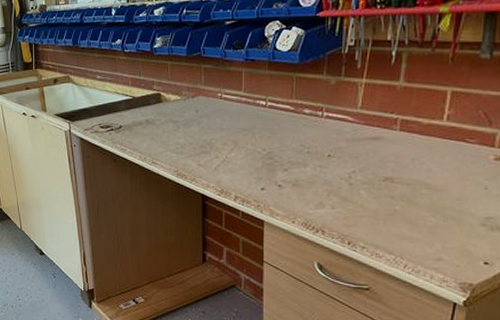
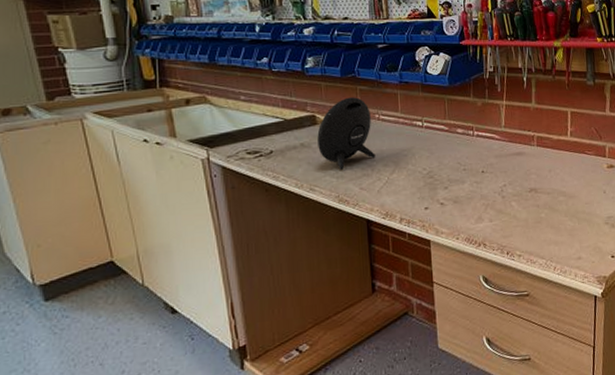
speaker: none [161,76,215,146] -> present [317,97,376,170]

